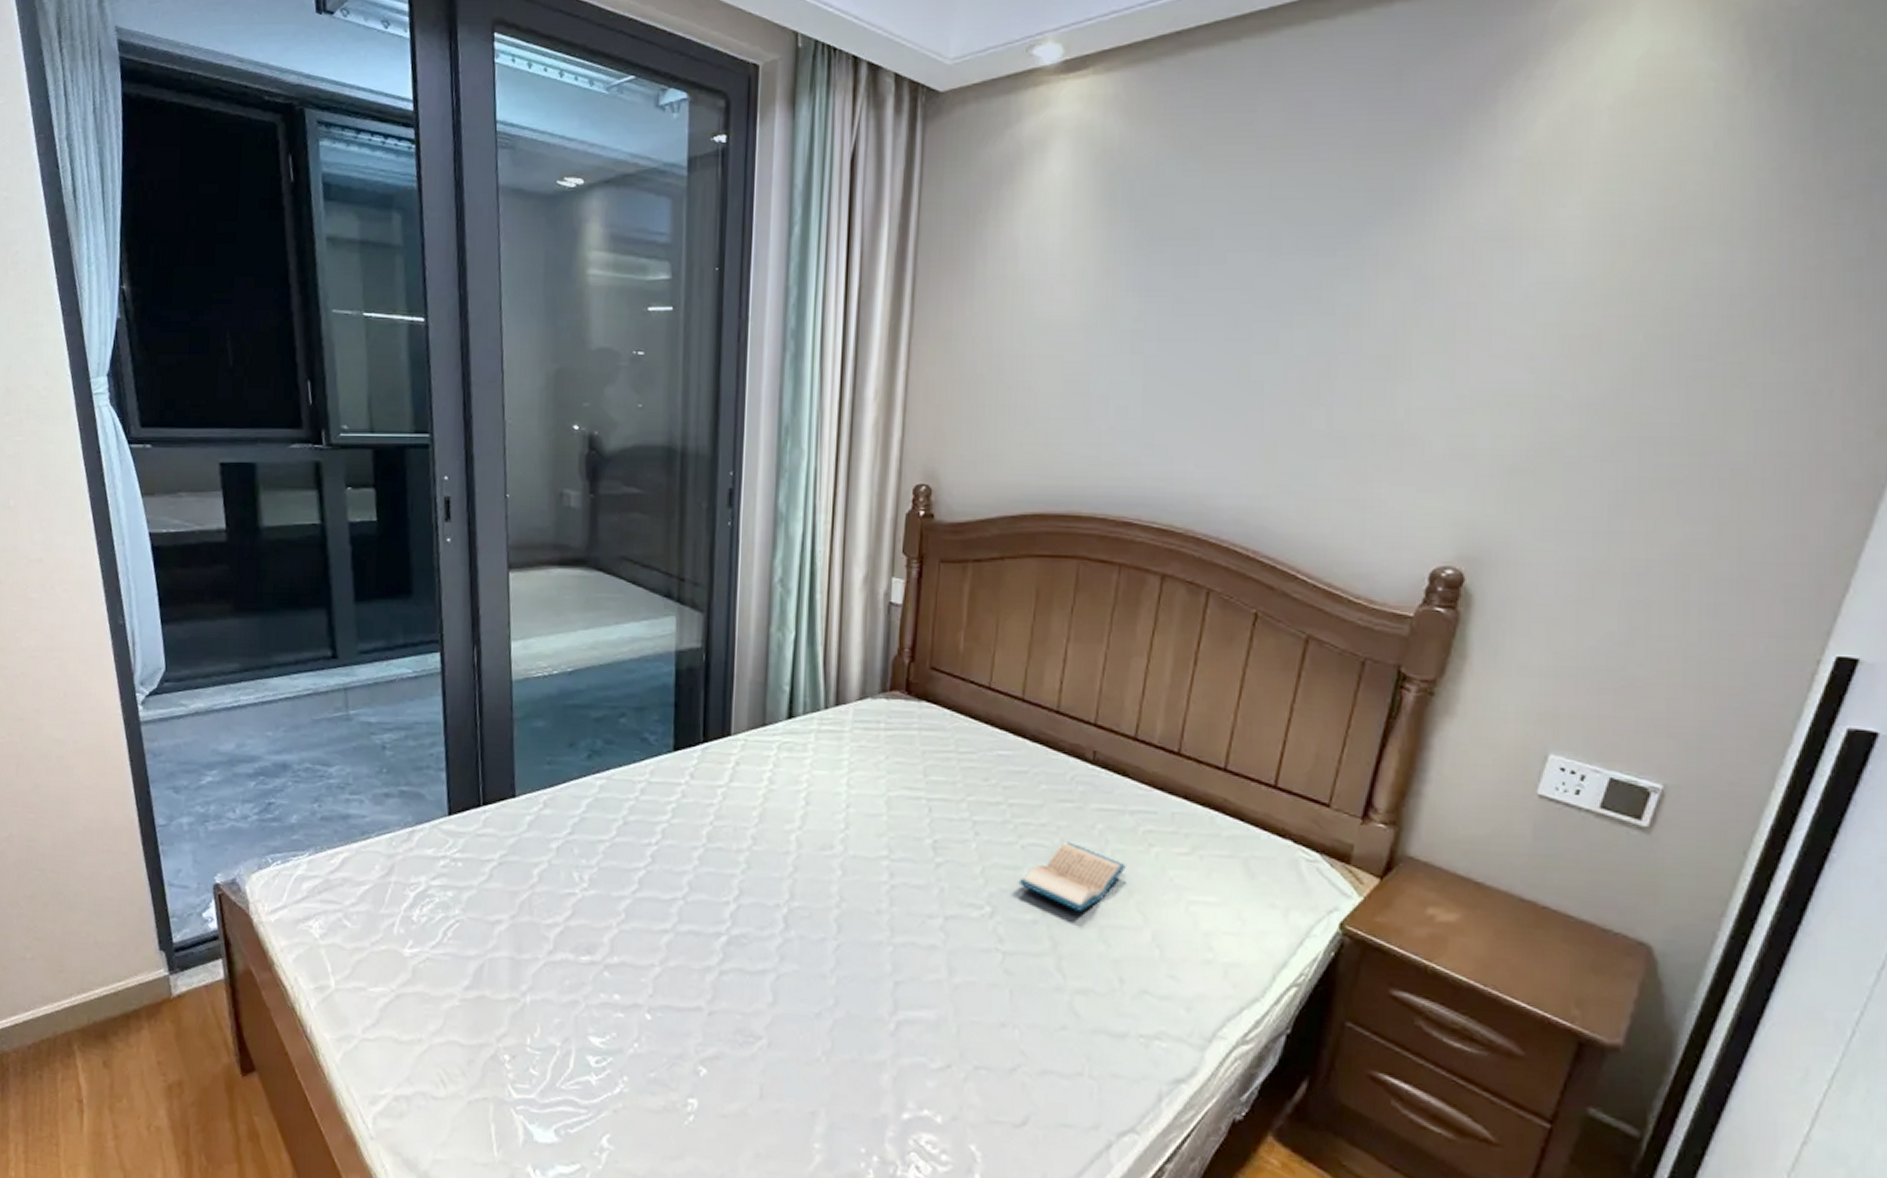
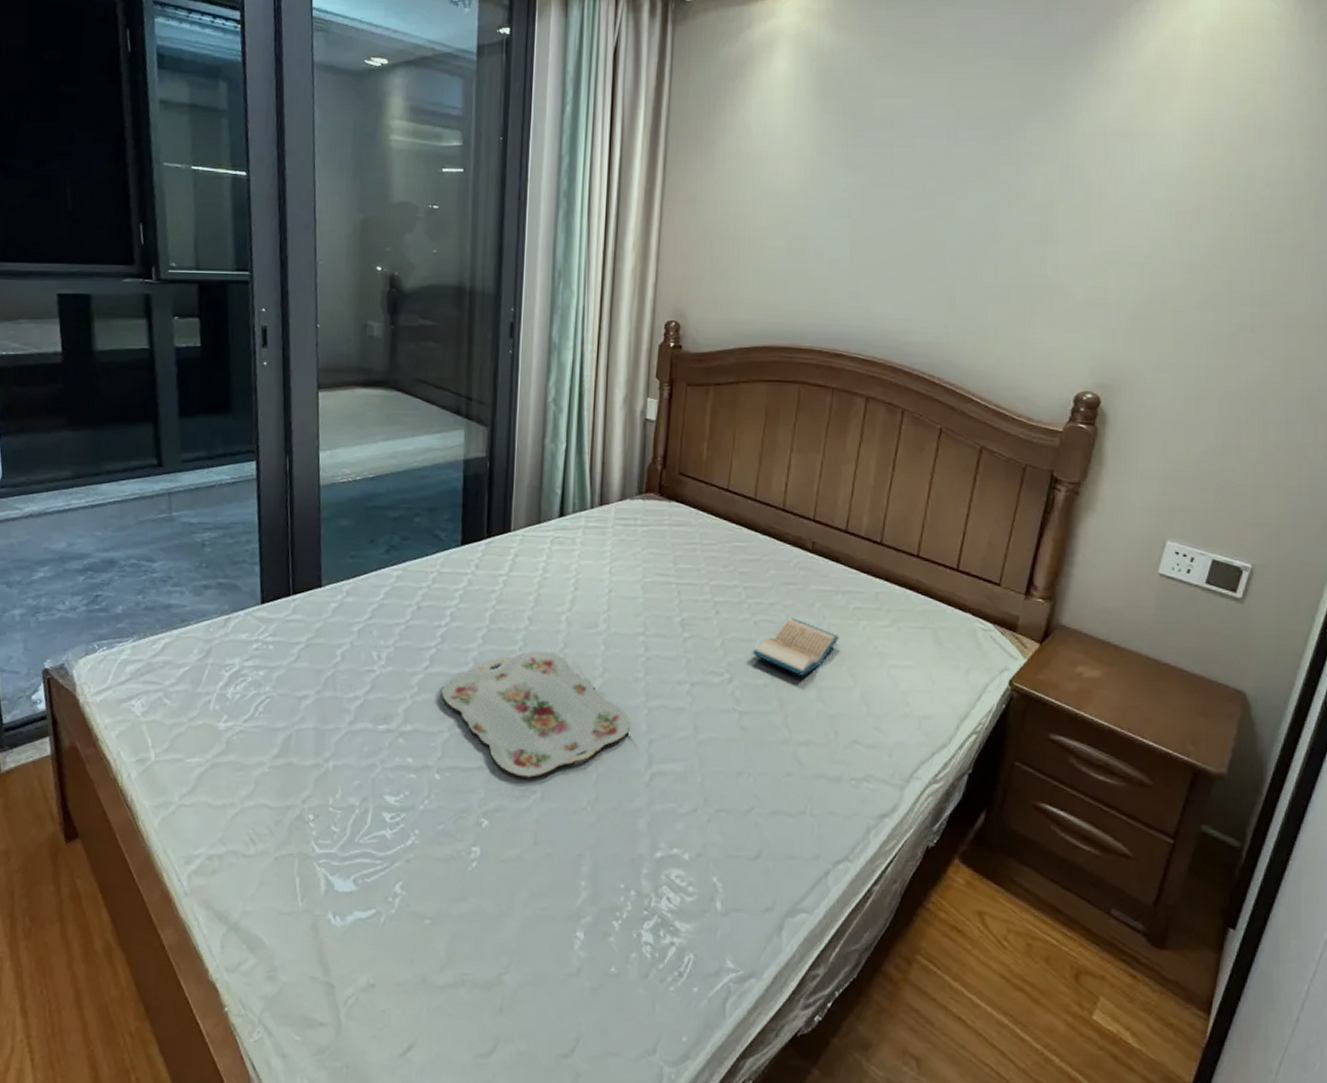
serving tray: none [653,875,872,1021] -> present [442,651,630,778]

